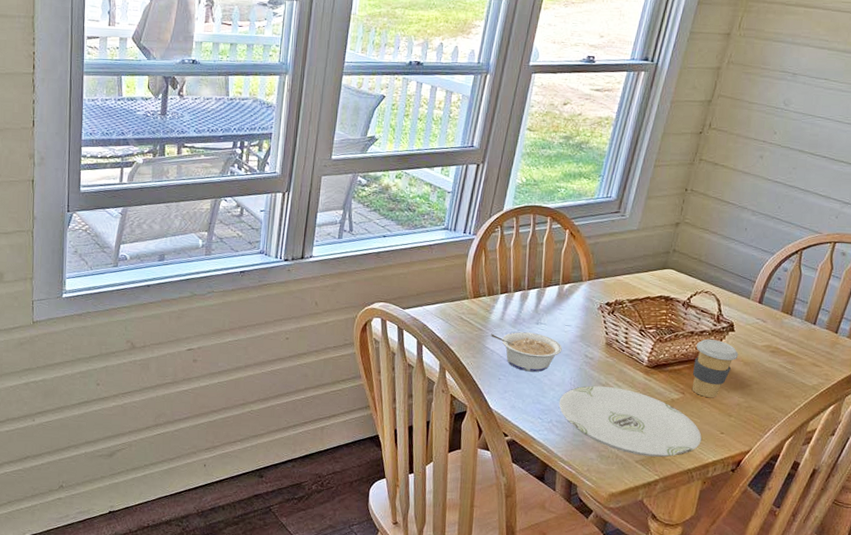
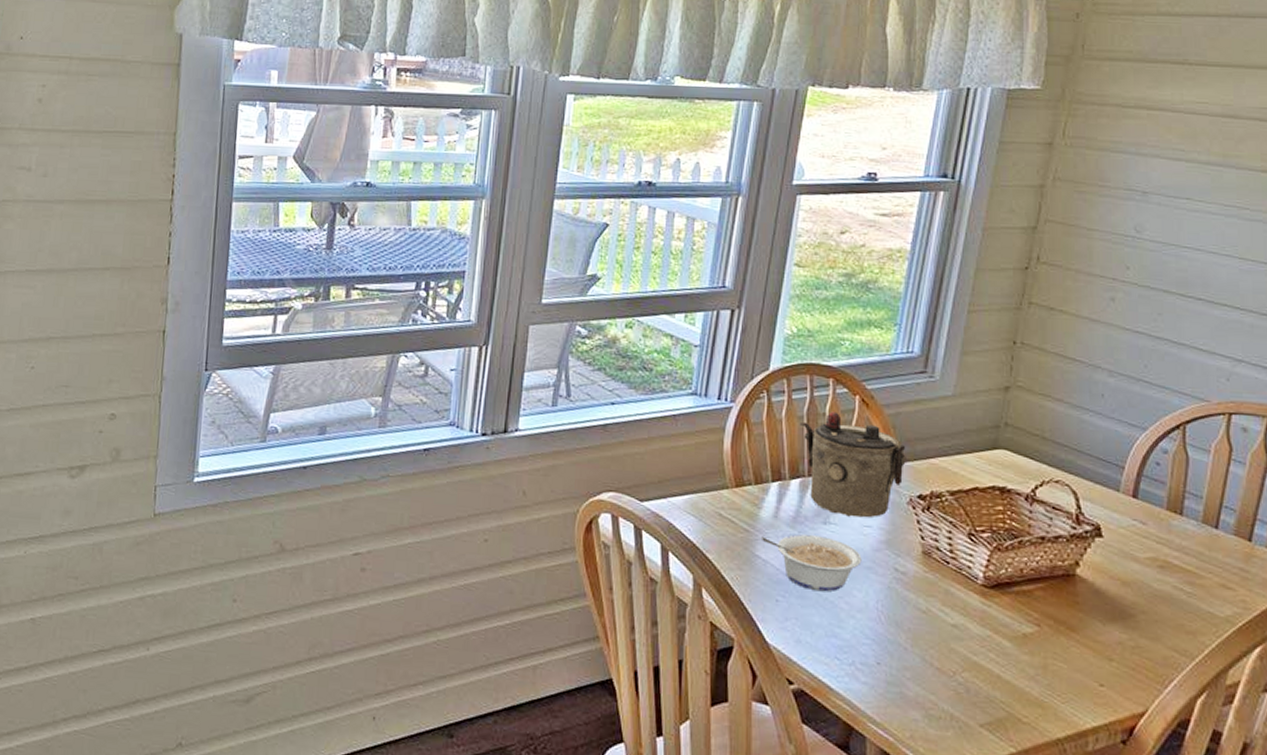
teapot: none [523,242,600,320] -> present [799,411,906,518]
plate: present [558,385,702,457] -> none [862,612,1072,720]
coffee cup: present [692,338,739,398] -> none [1050,547,1113,633]

